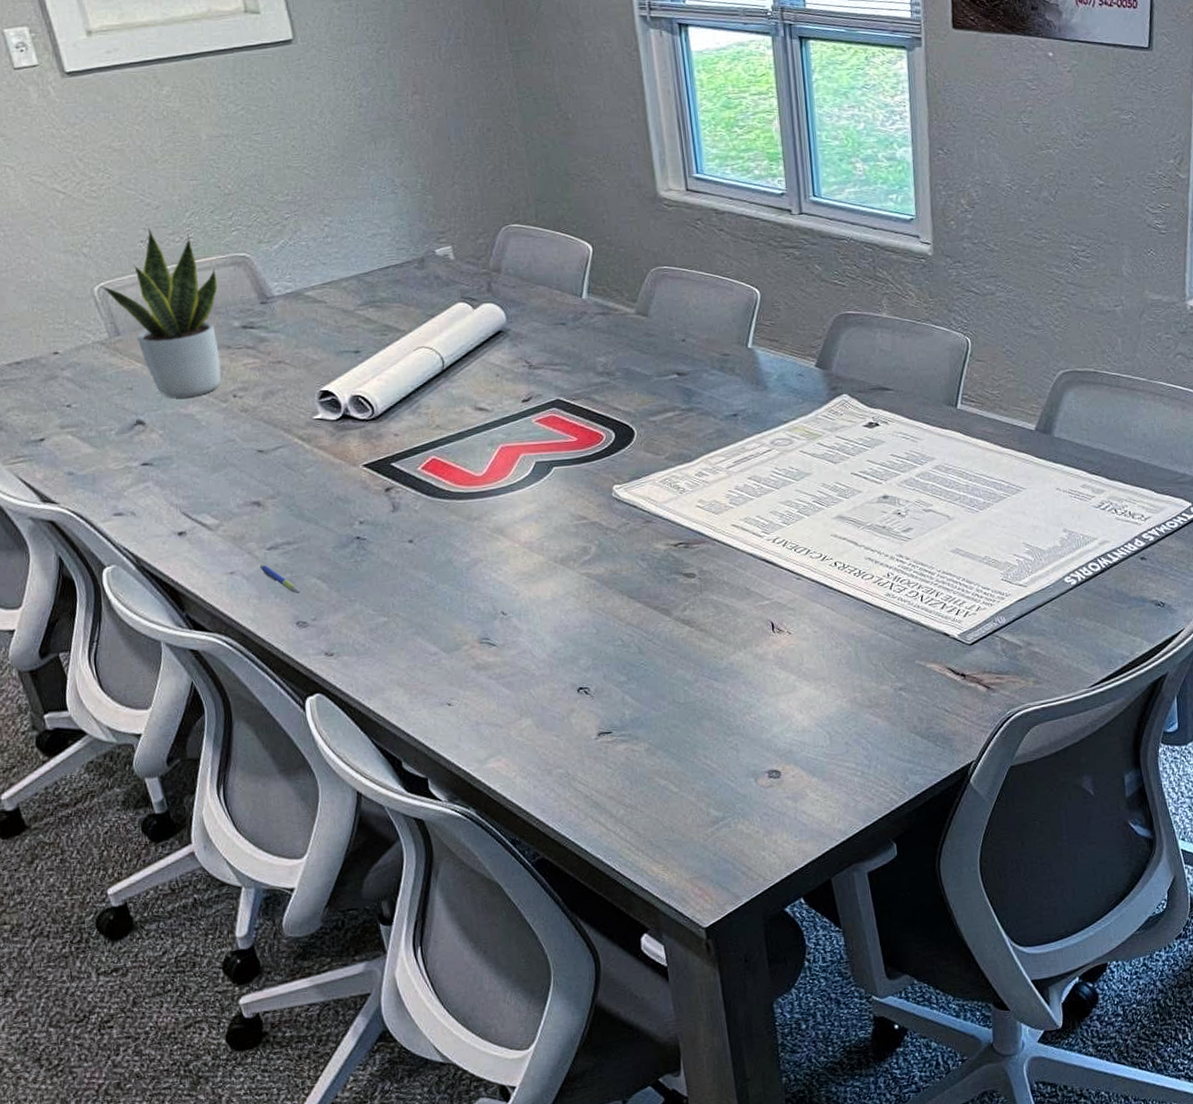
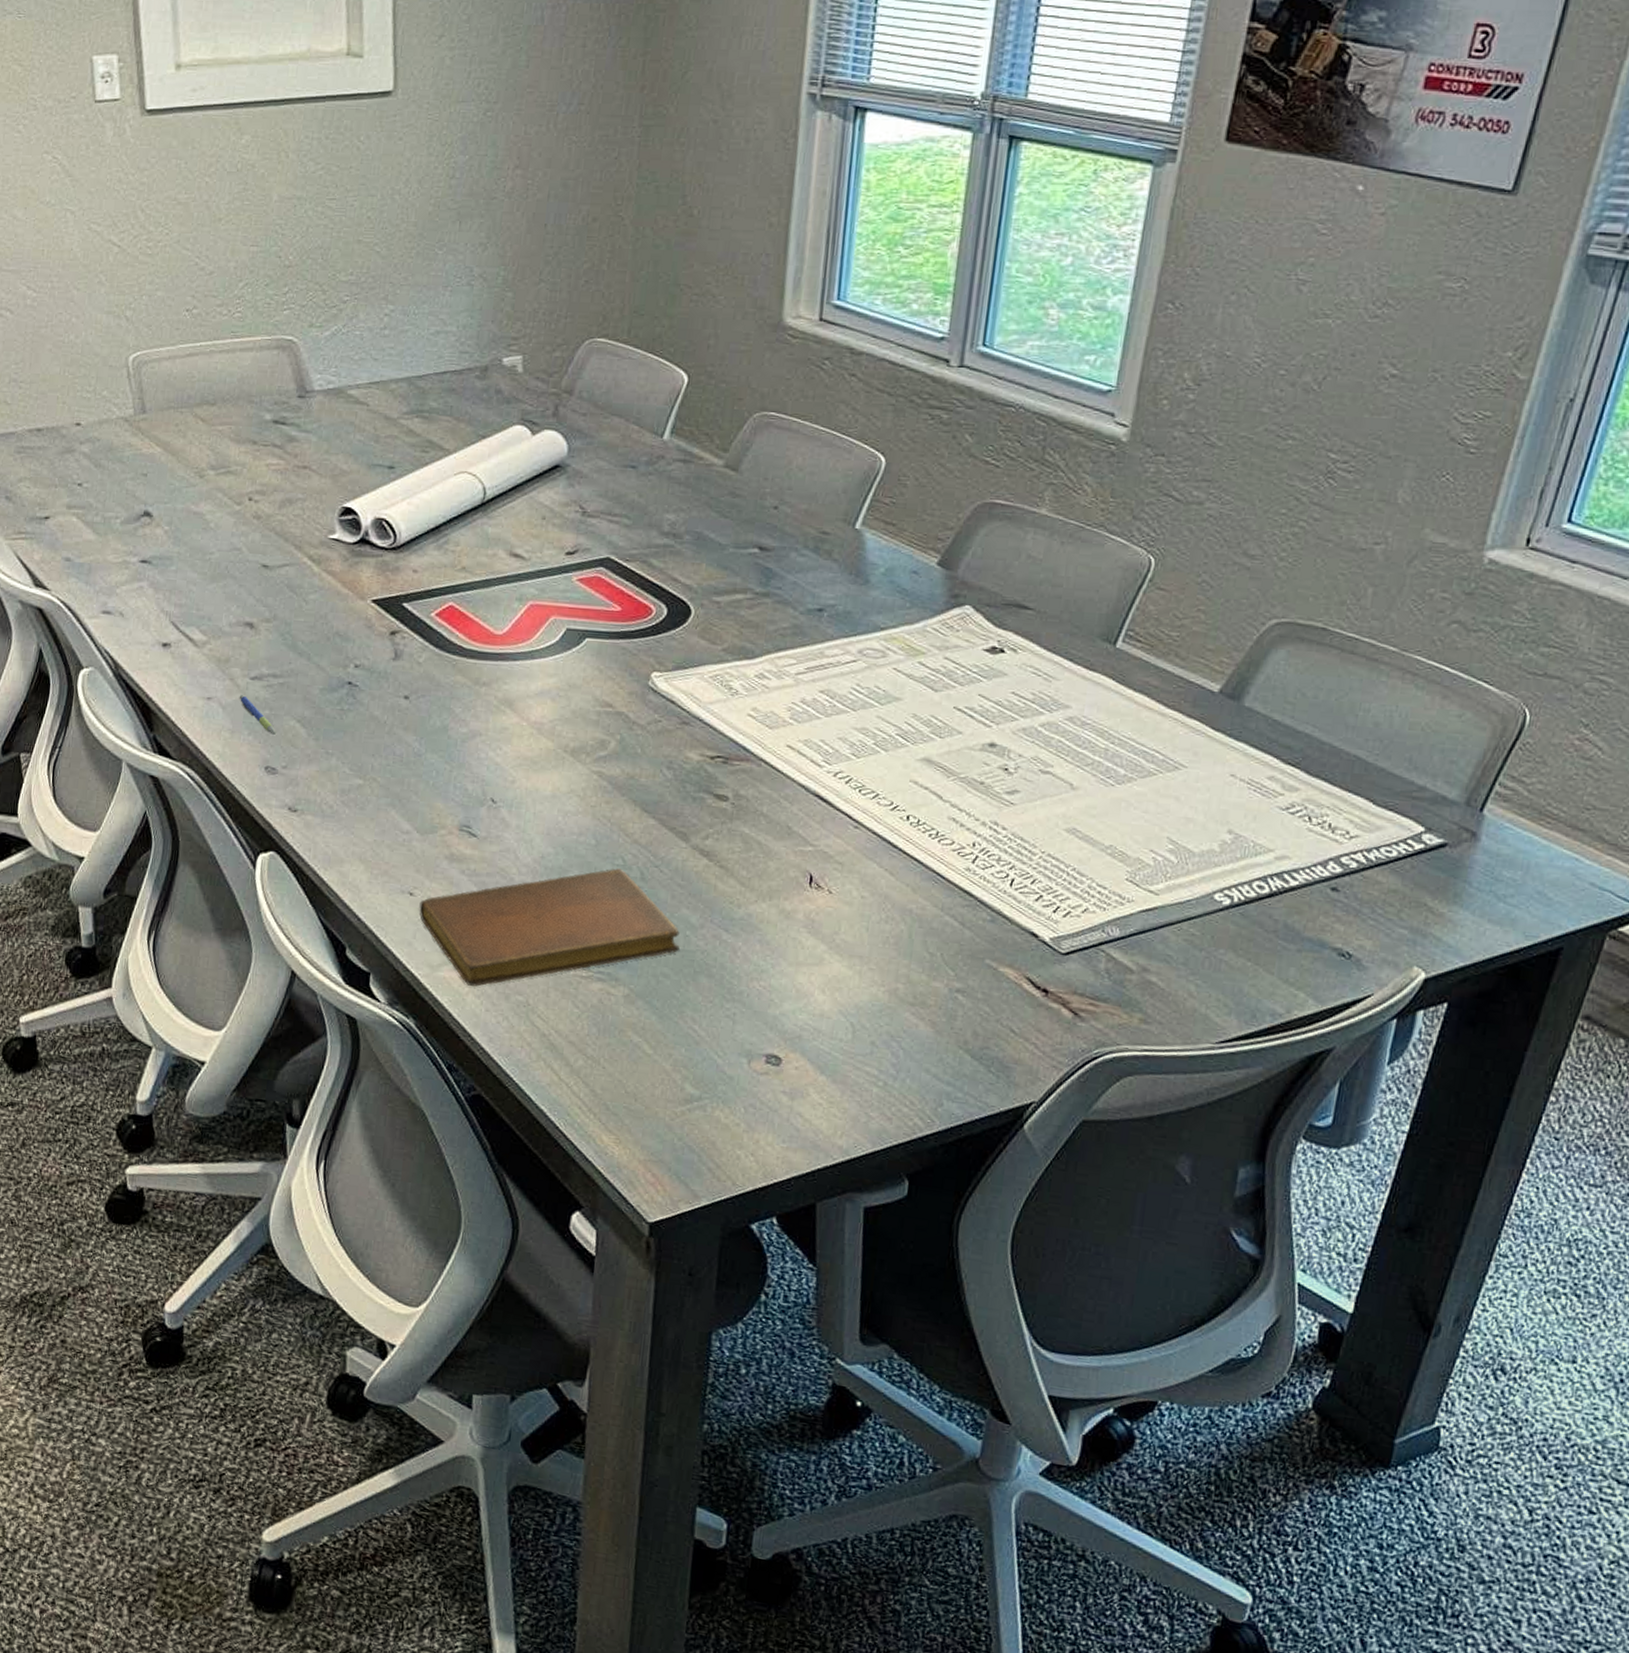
potted plant: present [97,226,222,398] -> none [133,293,258,494]
notebook: none [458,648,682,770] -> present [419,868,680,987]

